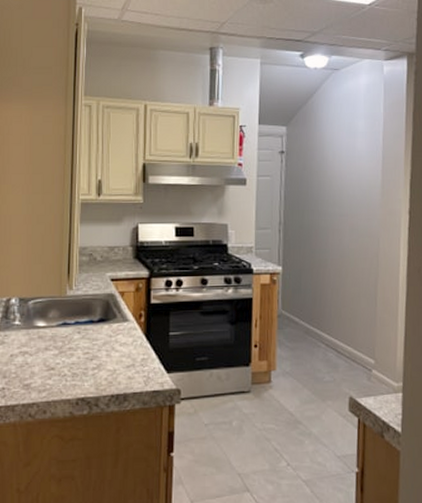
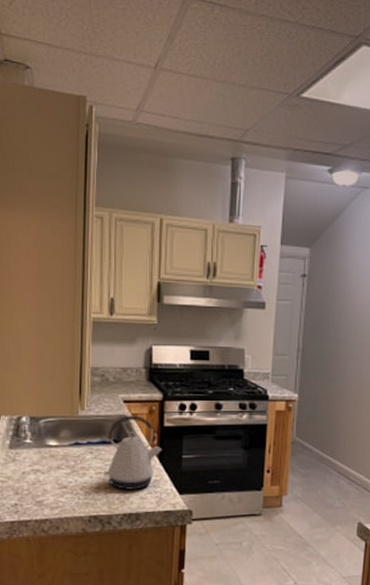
kettle: none [91,293,149,370] -> present [103,415,162,490]

